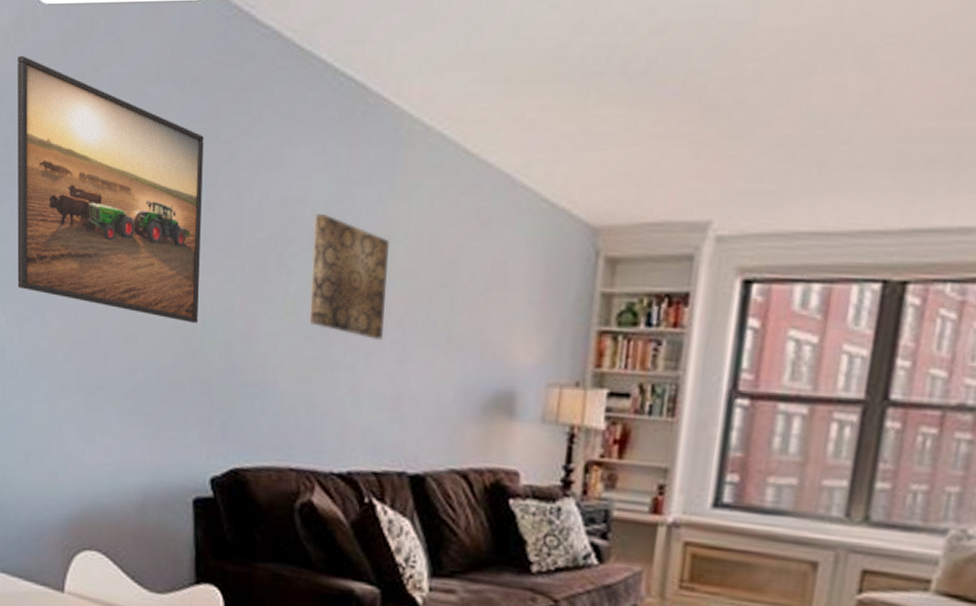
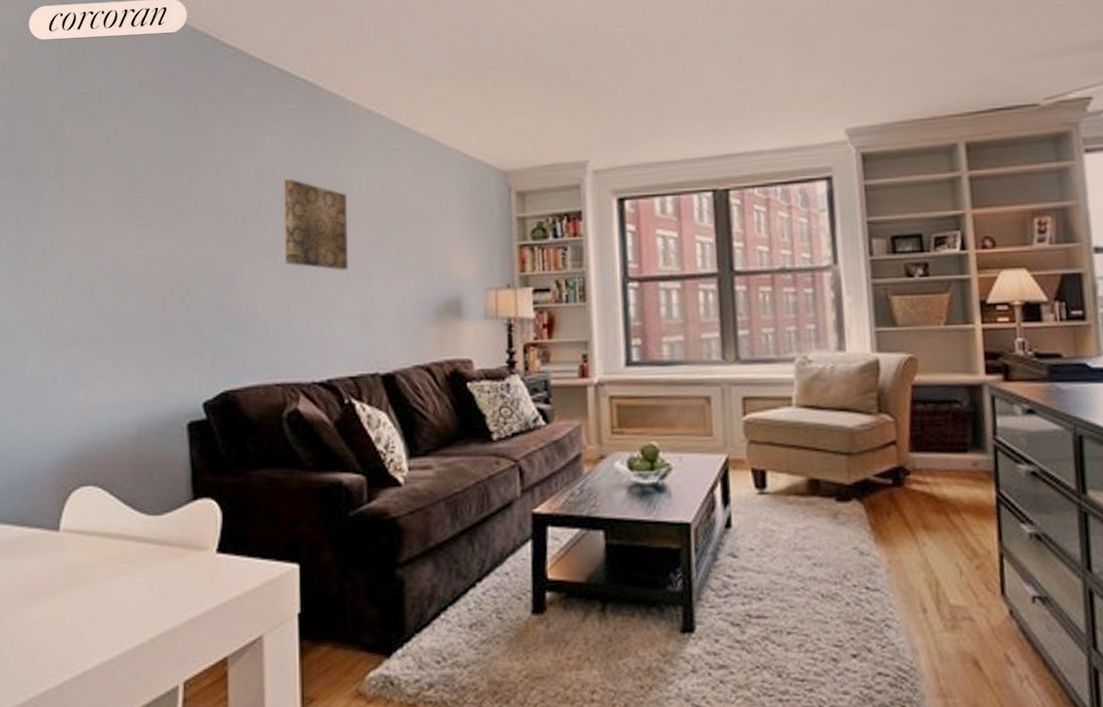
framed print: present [17,55,204,323] -> none [13,78,185,274]

